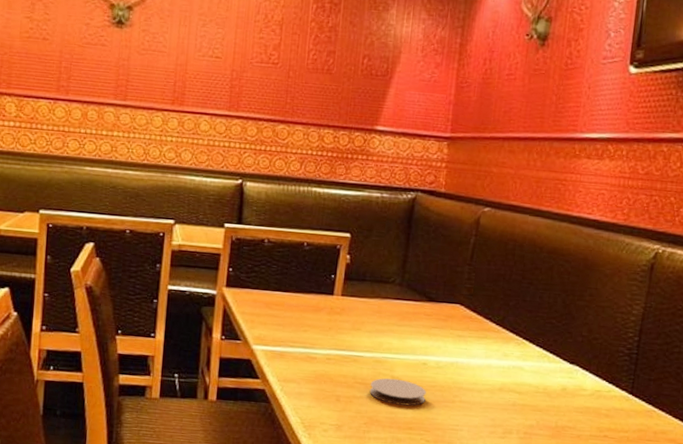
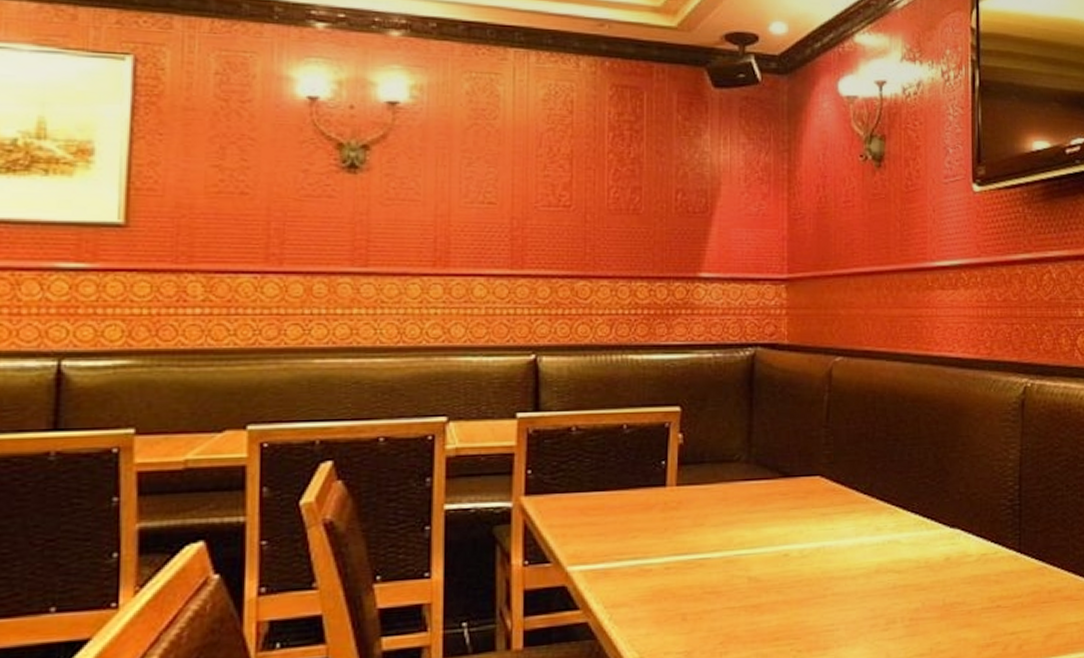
coaster: present [369,378,426,406] -> none [722,579,791,613]

